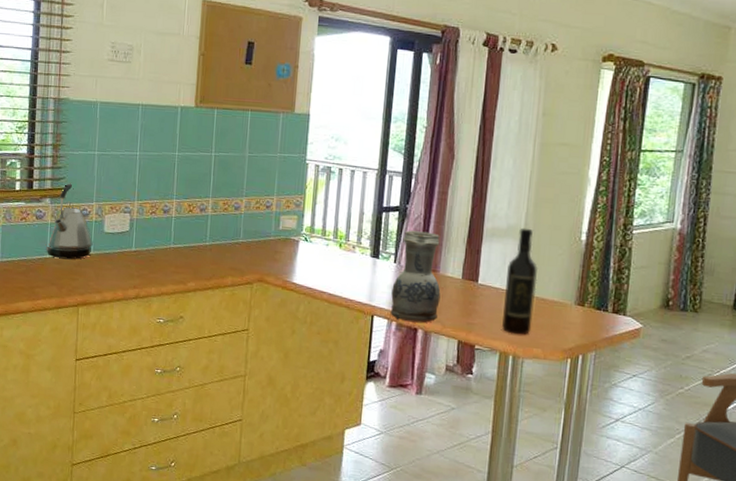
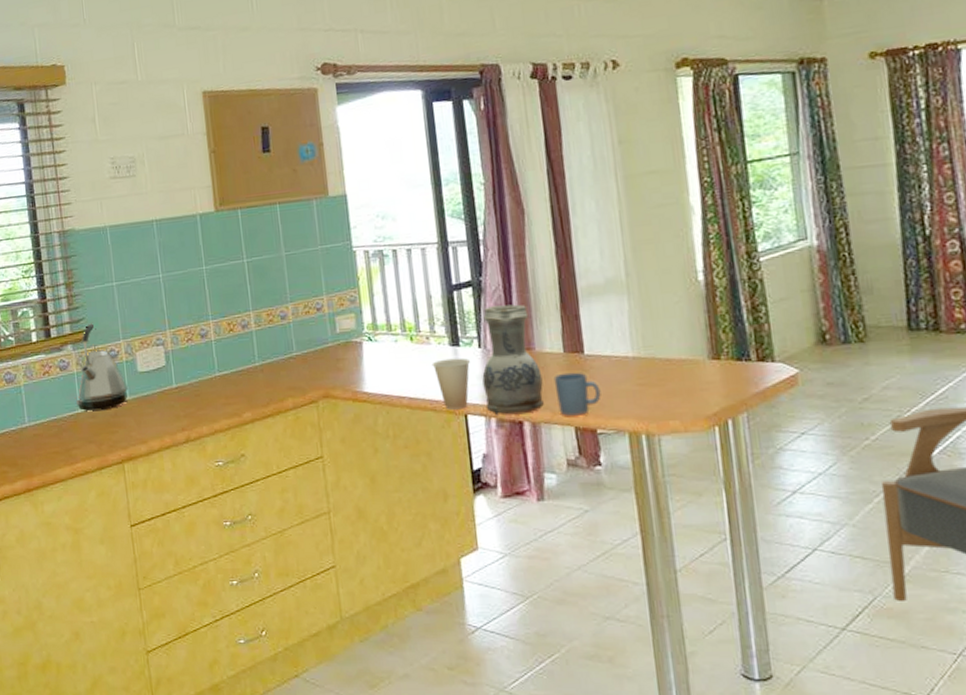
cup: none [353,266,386,310] -> present [431,357,471,410]
mug: none [448,295,485,332] -> present [553,372,601,416]
wine bottle: present [502,227,539,334] -> none [615,278,662,408]

